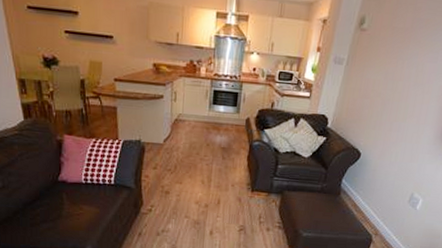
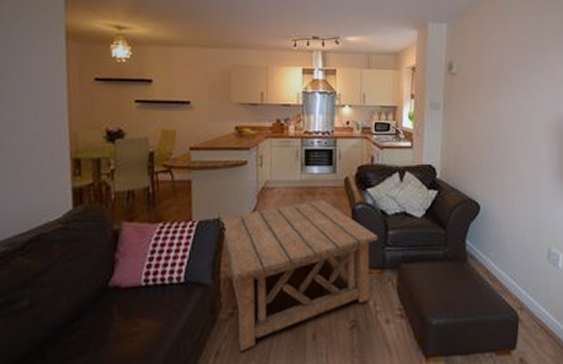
coffee table: none [141,134,270,235] -> present [220,199,379,351]

